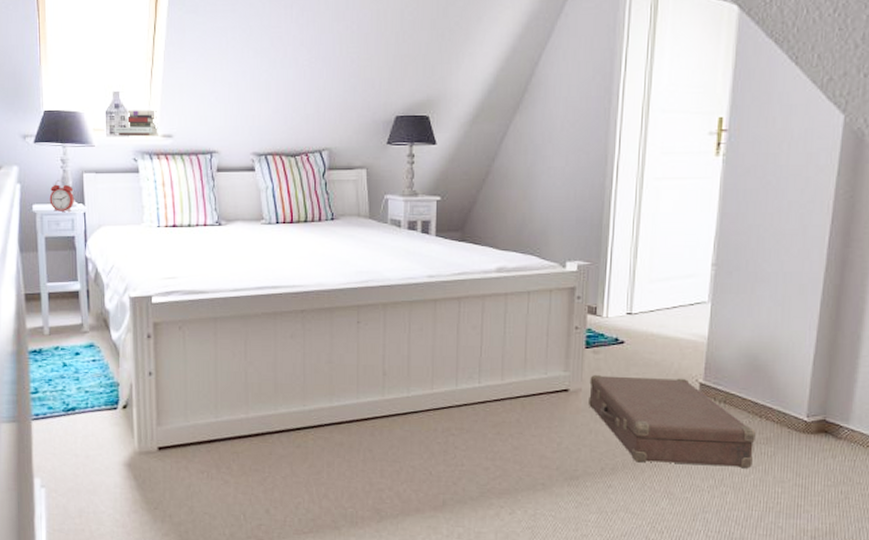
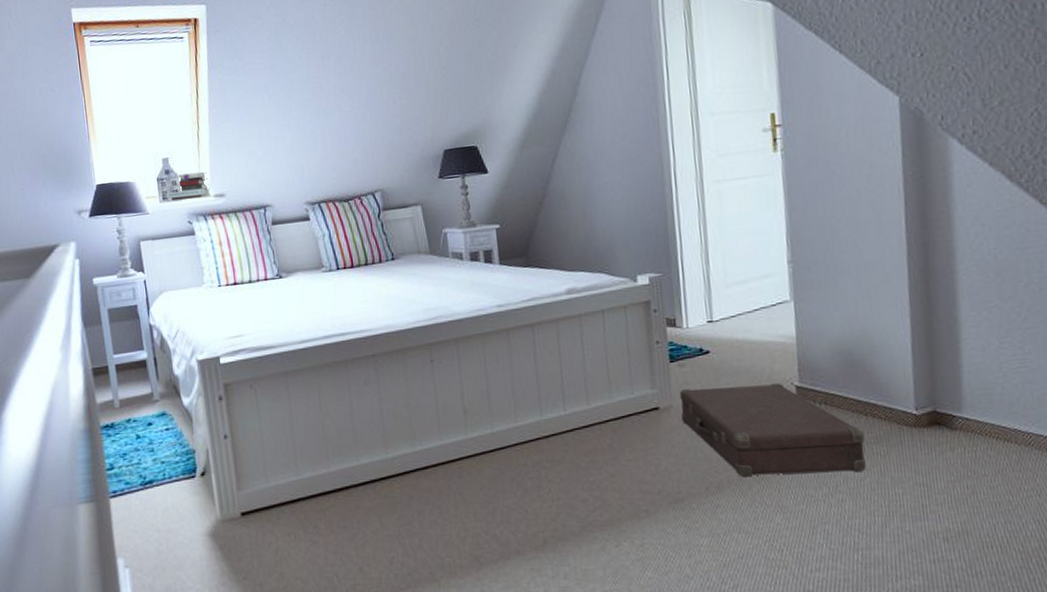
alarm clock: present [49,179,74,211] -> none [109,249,134,283]

